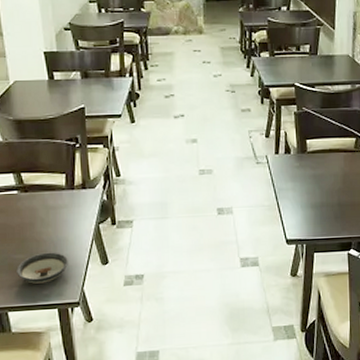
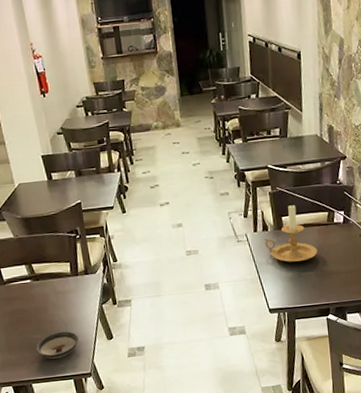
candle holder: none [285,125,342,189] -> present [264,203,318,262]

